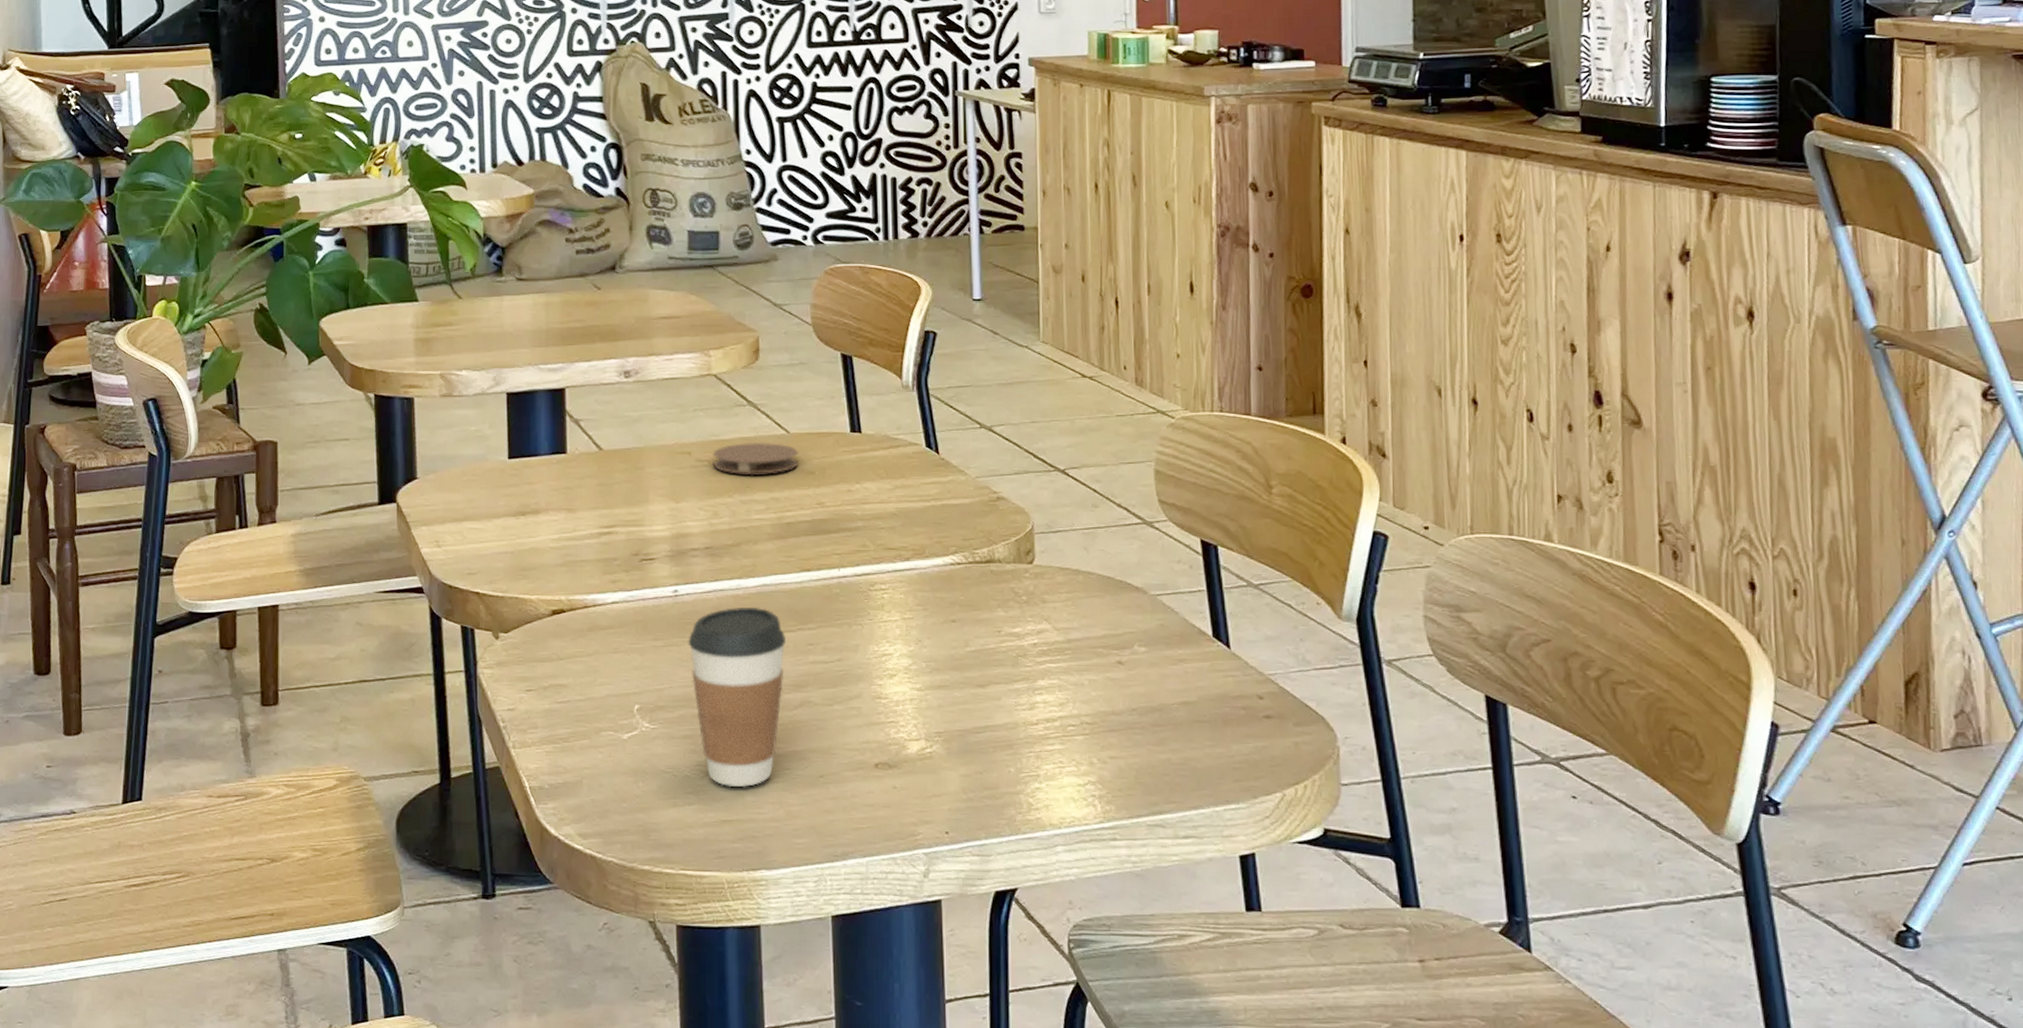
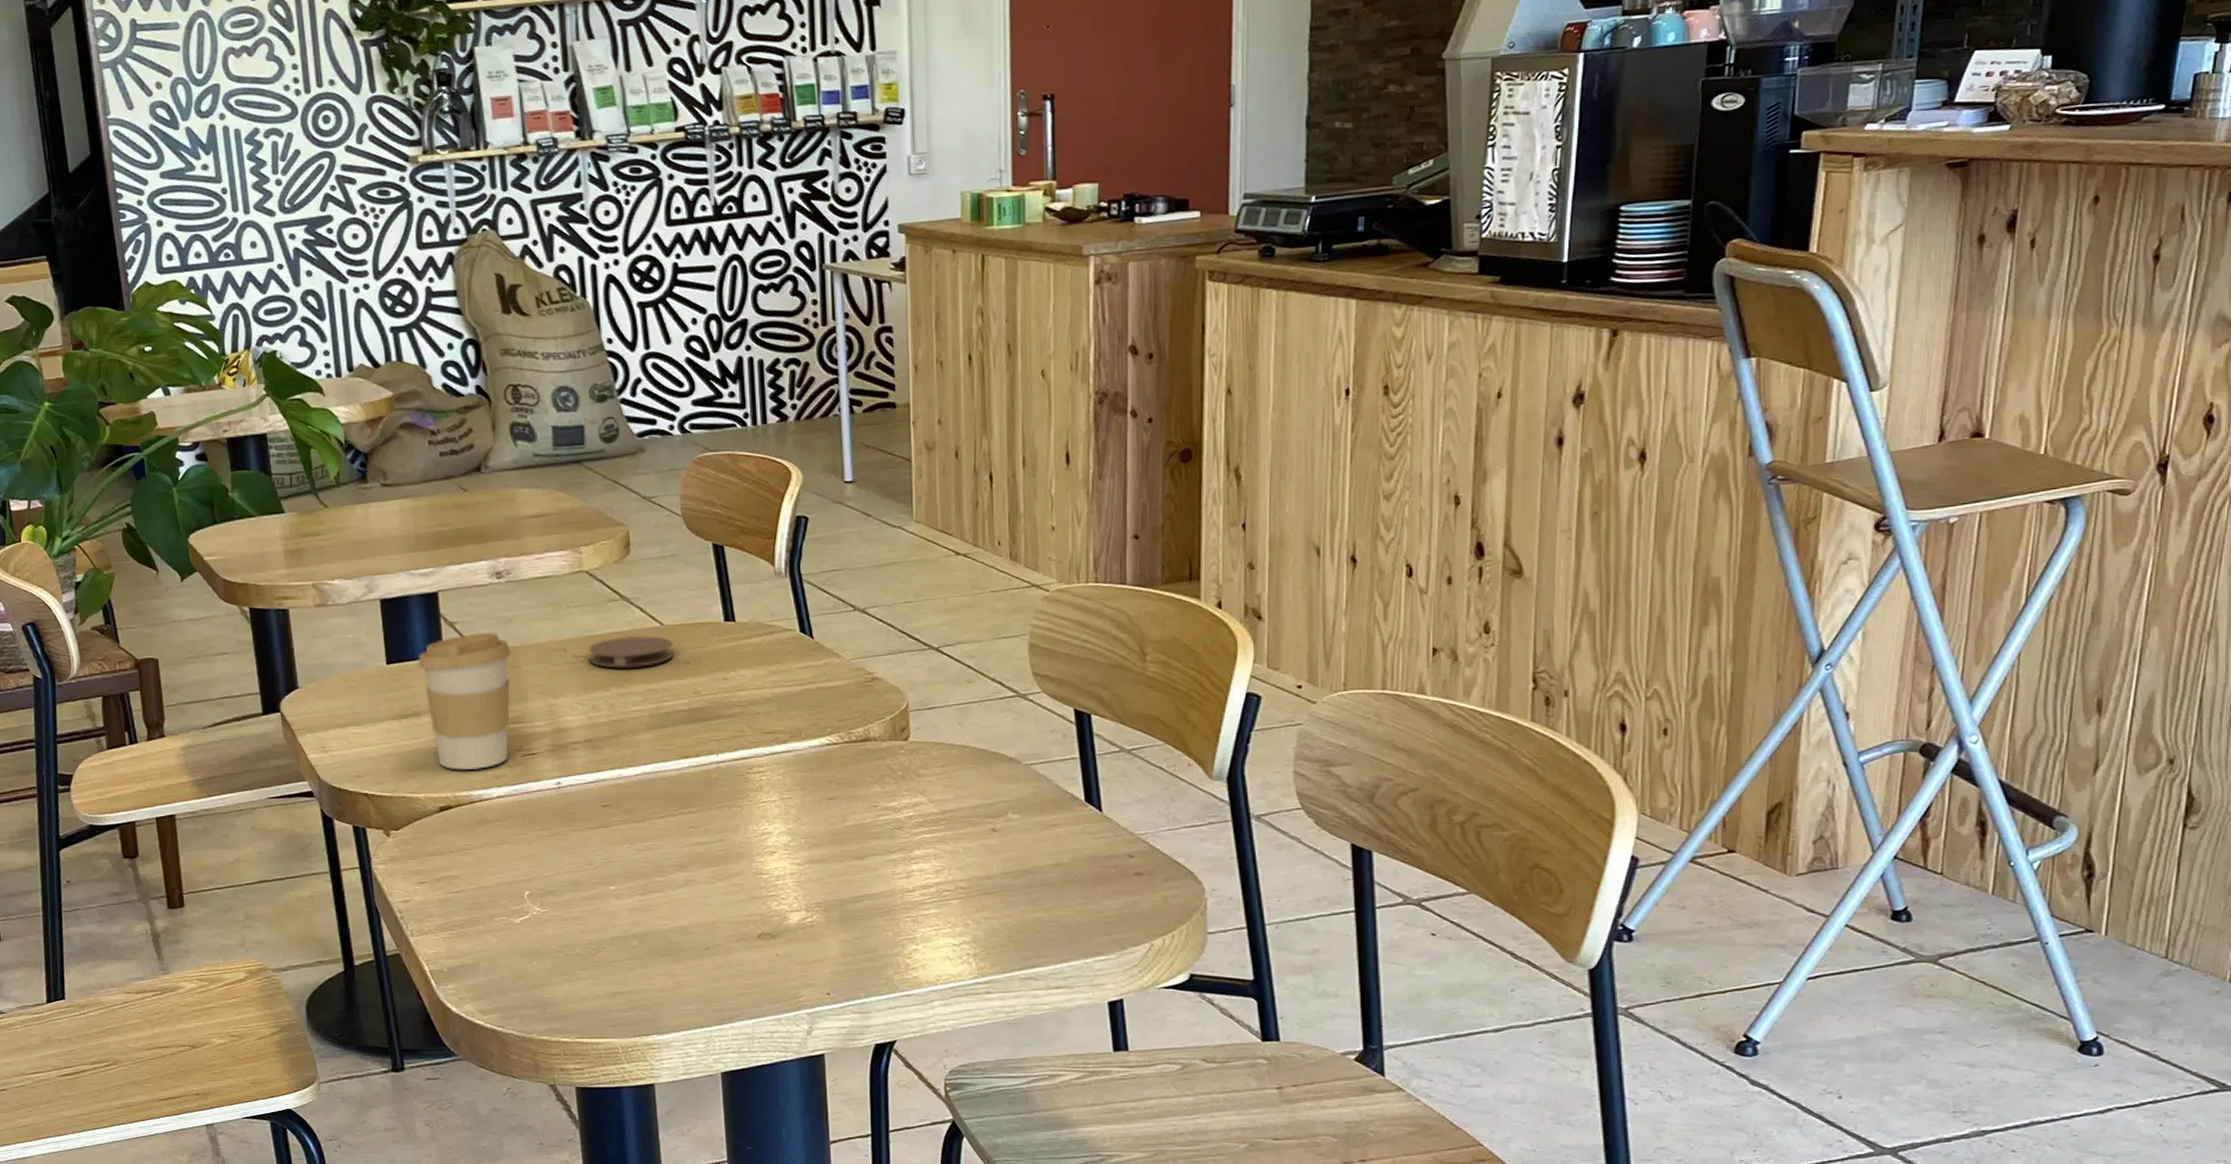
coffee cup: none [540,431,635,572] -> present [418,632,512,770]
coffee cup: present [688,607,787,788] -> none [573,794,669,963]

